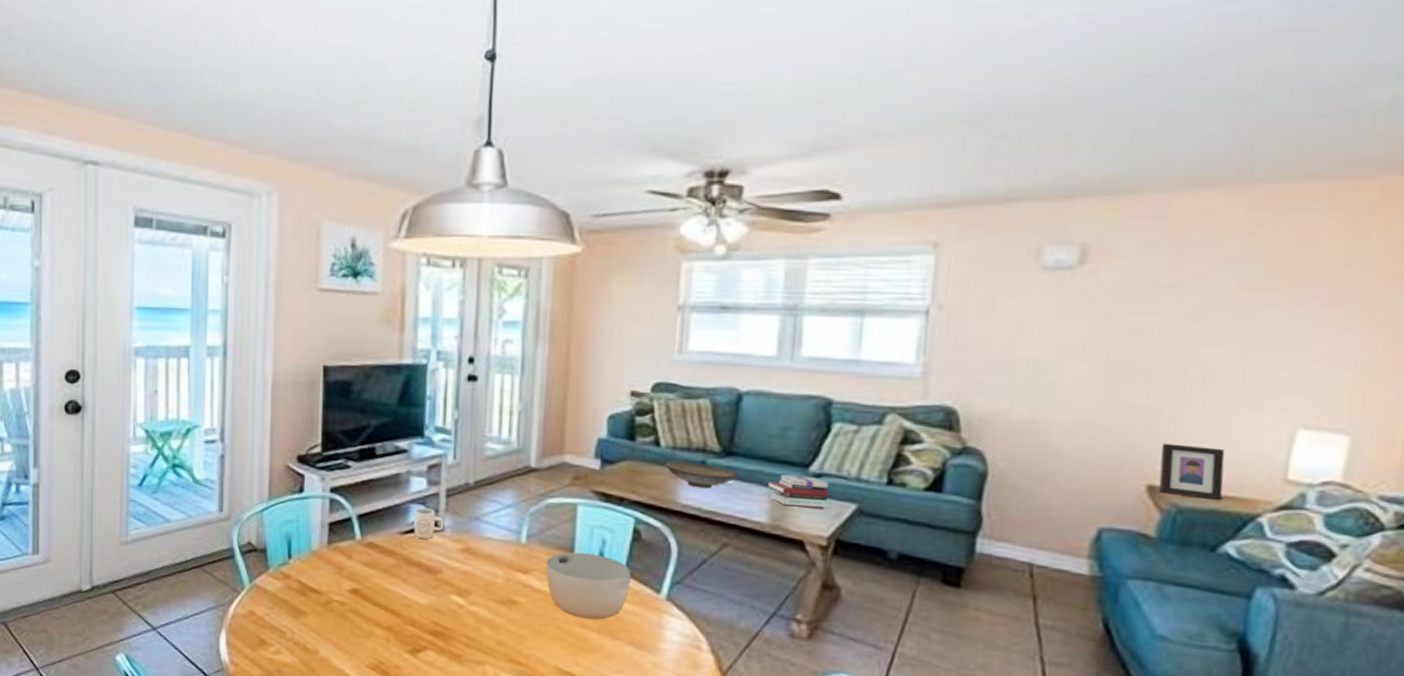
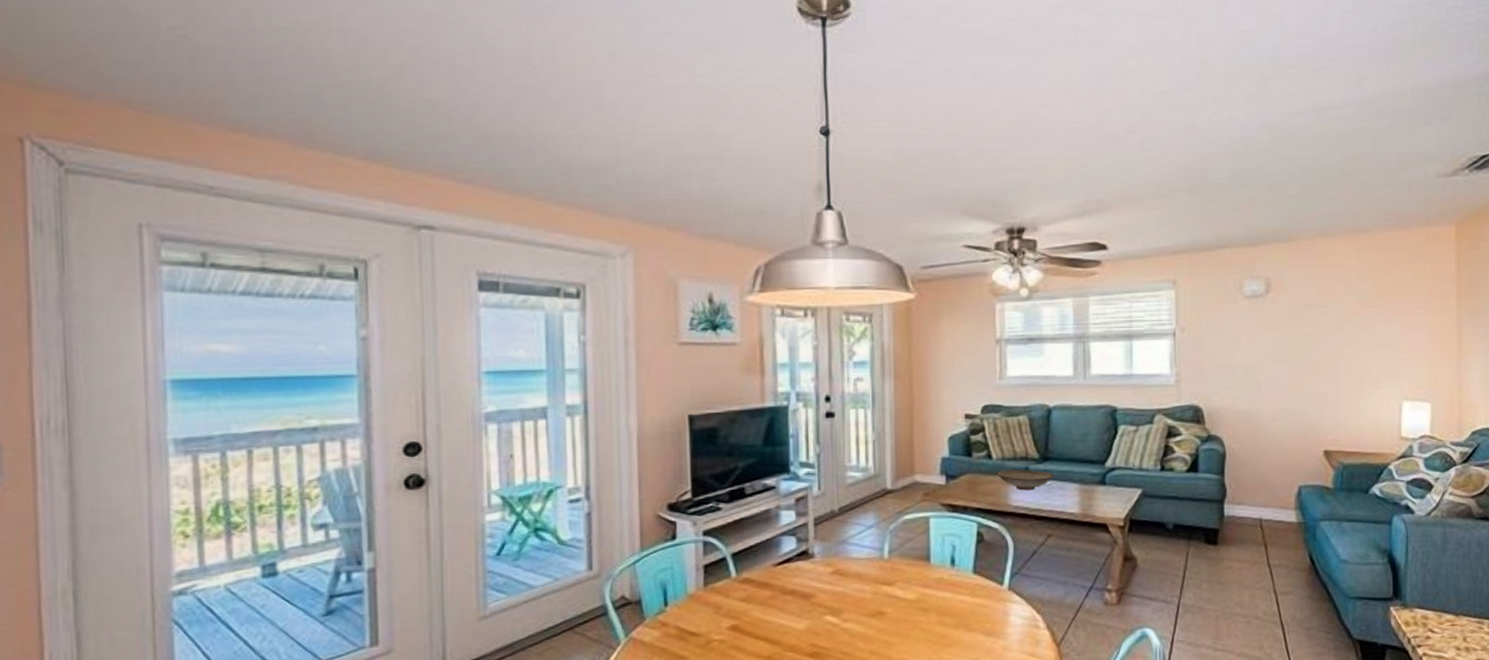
mug: present [413,507,444,540] -> none [785,538,814,568]
bowl: present [546,552,631,620] -> none [907,559,979,618]
books: present [768,475,830,510] -> none [1077,471,1123,497]
picture frame: present [1158,443,1225,501] -> none [1329,418,1367,457]

